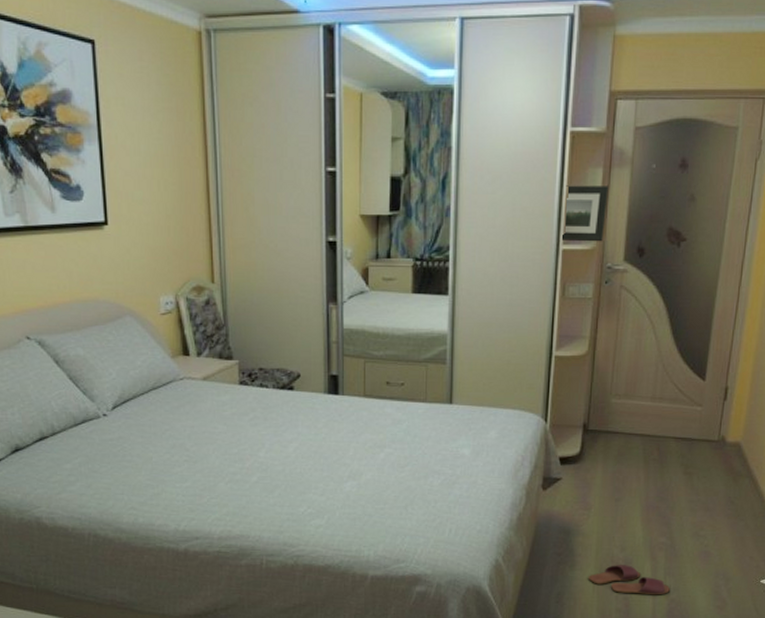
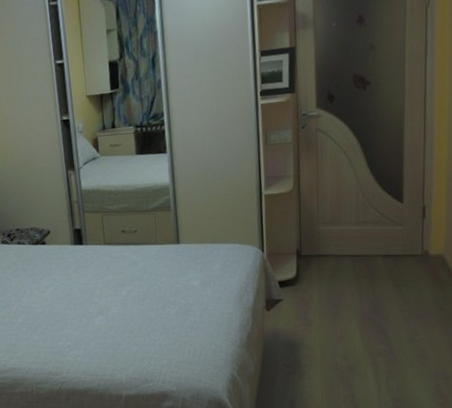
slippers: present [588,565,670,595] -> none [316,371,393,397]

